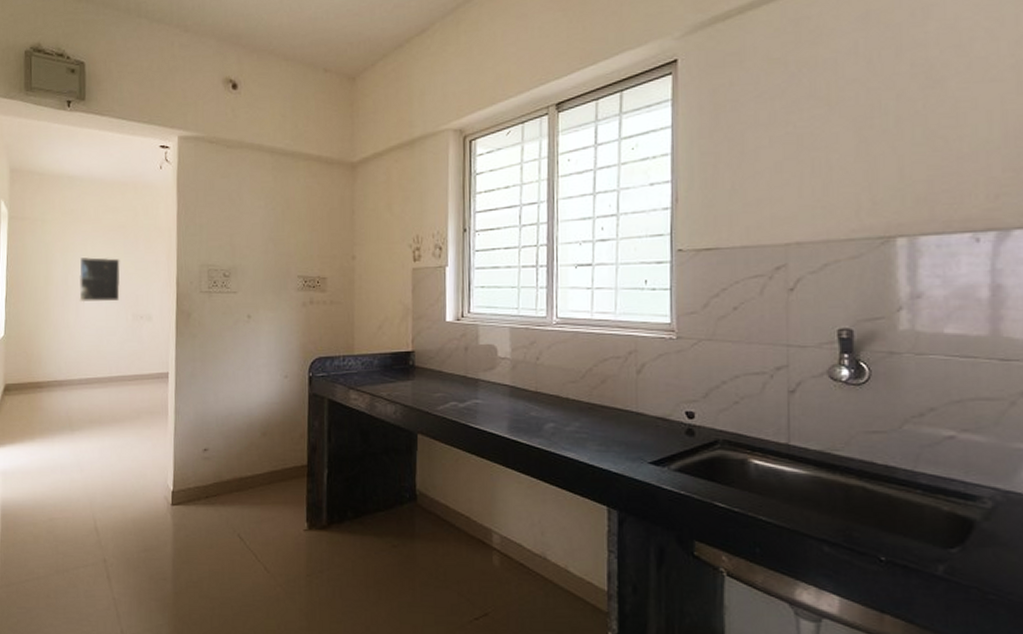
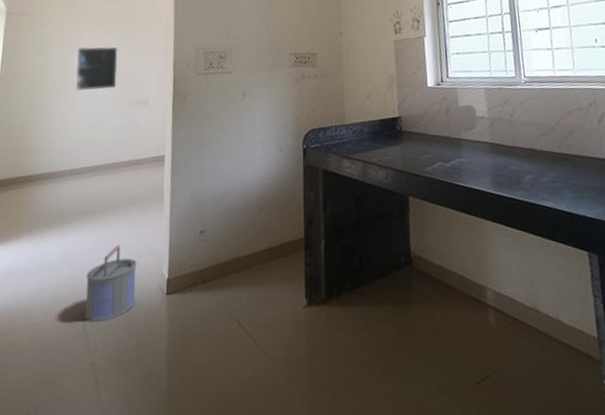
bucket: none [95,454,143,523] -> present [84,244,137,322]

